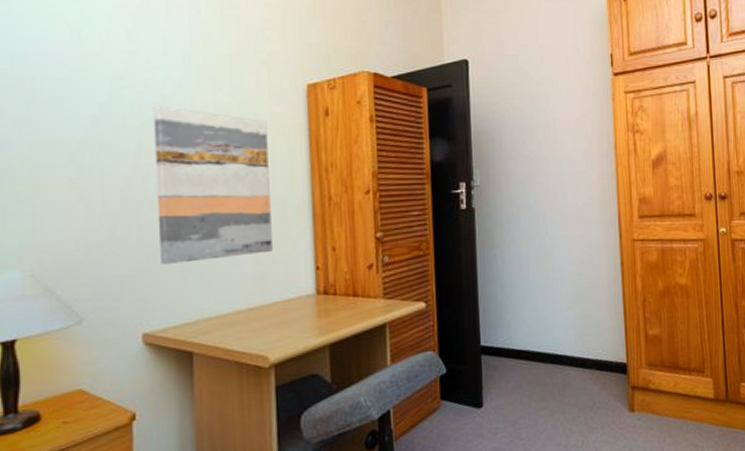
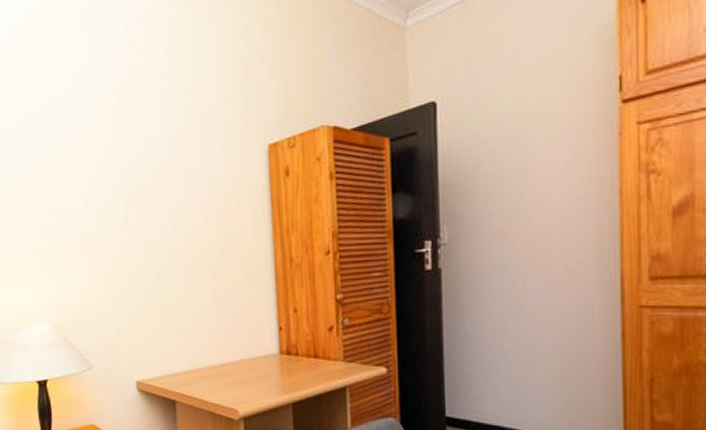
wall art: present [153,106,273,264] -> none [136,175,240,321]

